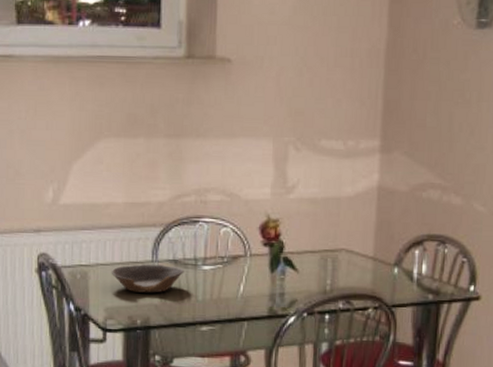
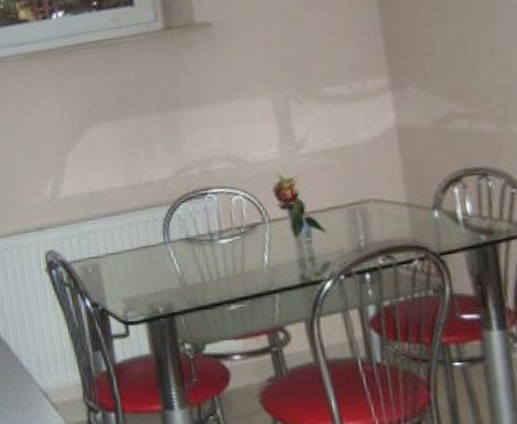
bowl: present [111,264,184,293] -> none [123,244,201,279]

